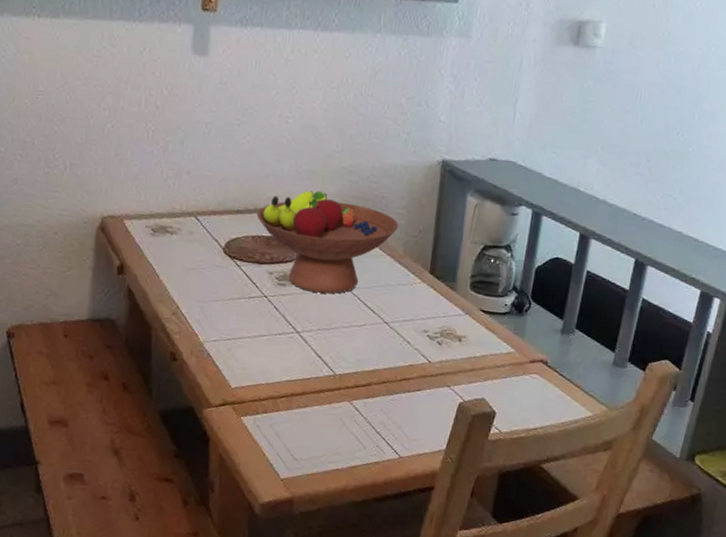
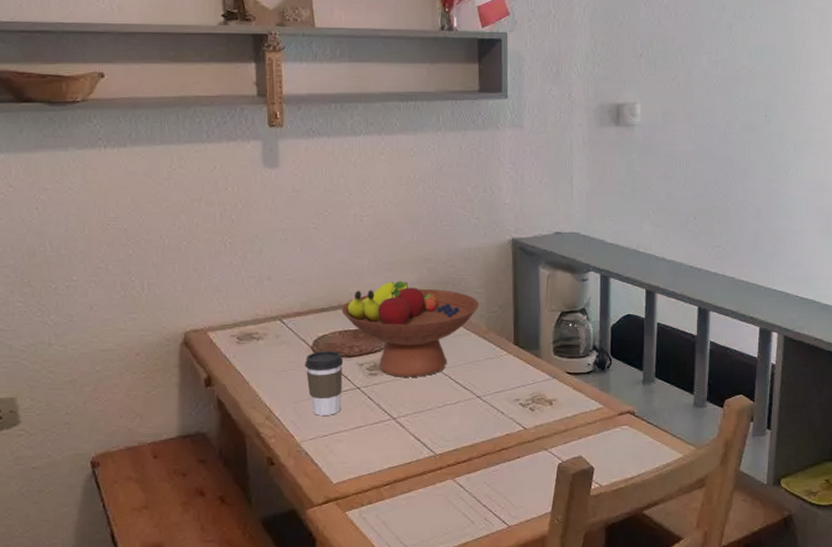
coffee cup: none [215,253,254,320] -> present [305,350,344,416]

